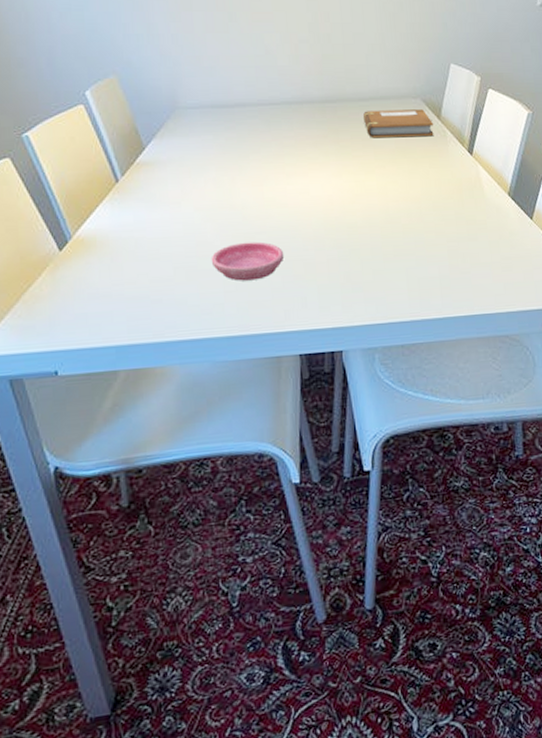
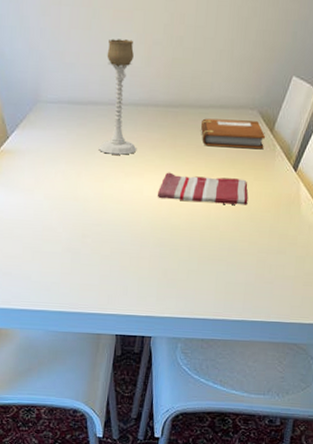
saucer: present [211,241,285,281] -> none [53,231,114,266]
candle holder: none [249,40,297,156] -> present [98,39,137,155]
dish towel: none [326,168,427,197] -> present [158,172,249,205]

